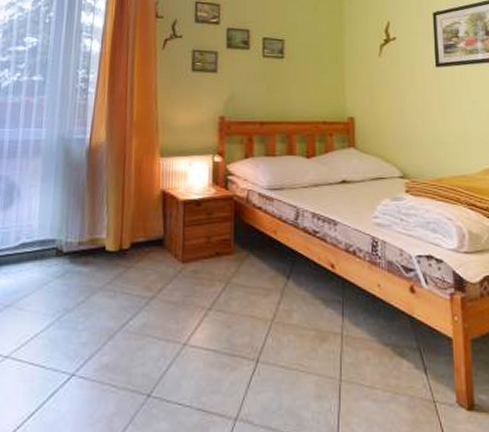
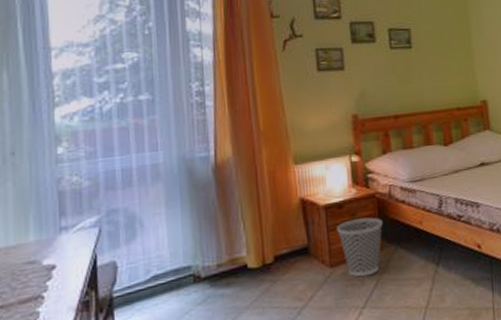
wastebasket: none [193,218,237,278] -> present [337,217,383,278]

